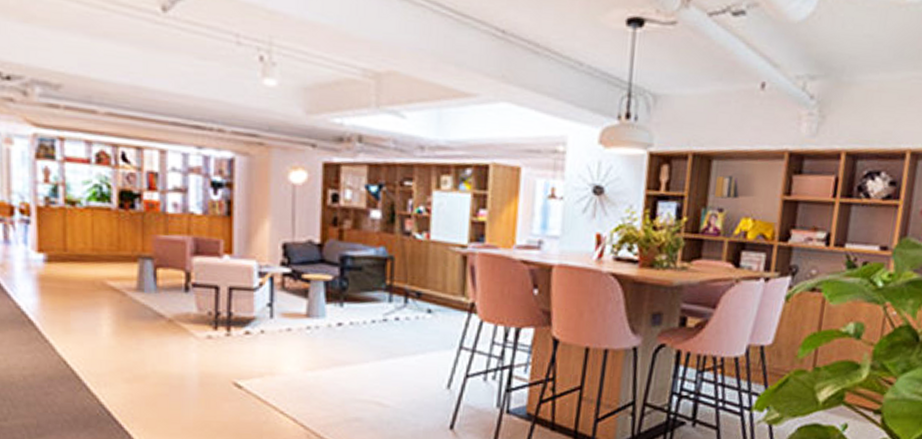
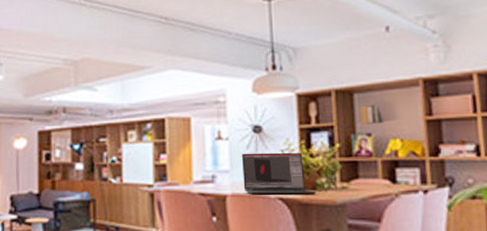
laptop: none [573,217,653,274] -> present [241,152,316,195]

